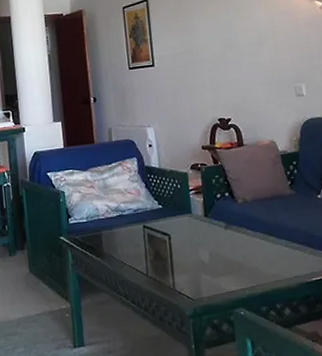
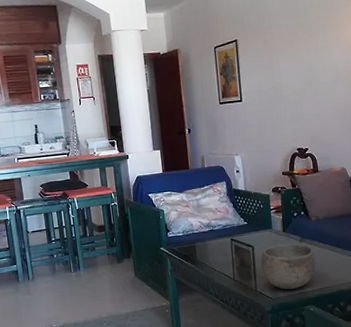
bowl: none [178,231,246,289] -> present [260,243,316,290]

